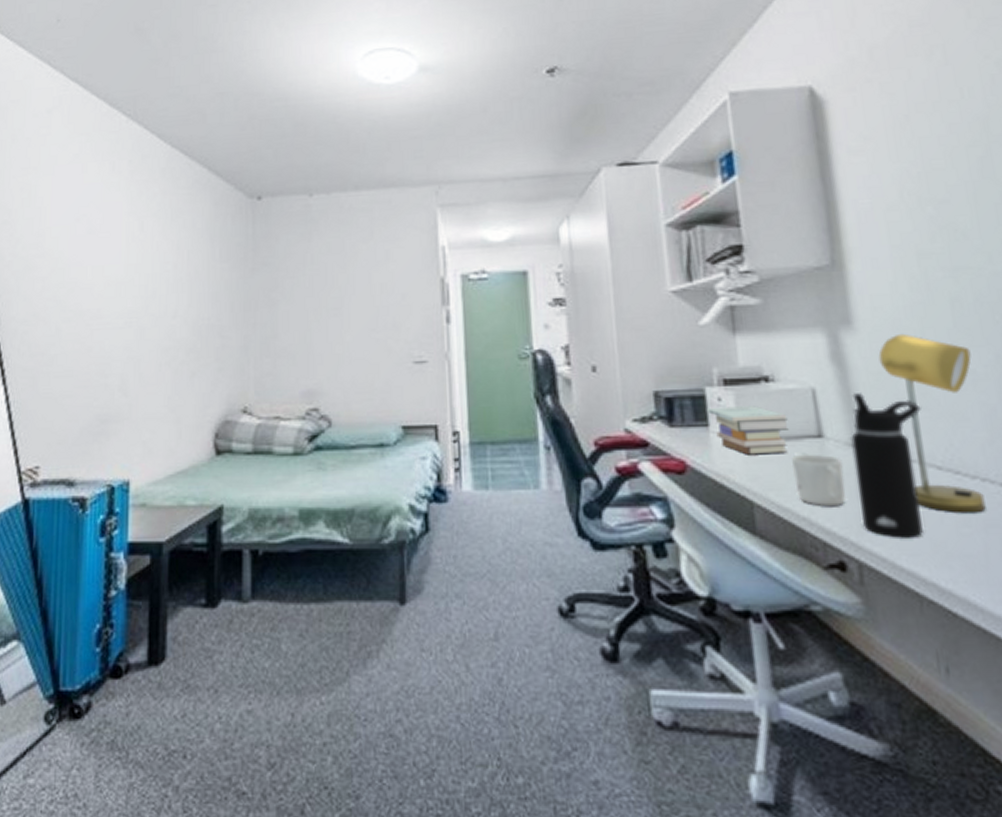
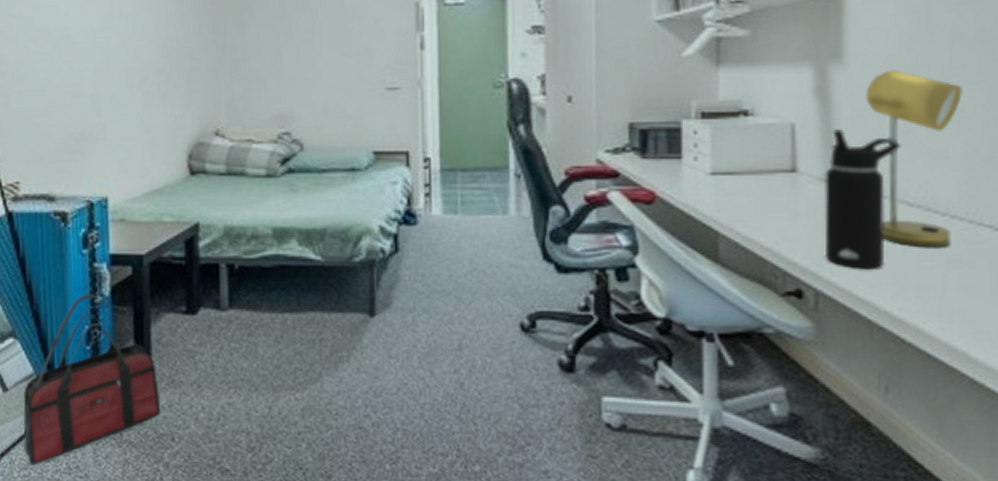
duffel bag: none [17,588,173,795] -> present [23,294,161,466]
books: present [707,406,789,455] -> none [682,140,763,188]
mug: present [791,453,846,506] -> none [761,188,814,238]

